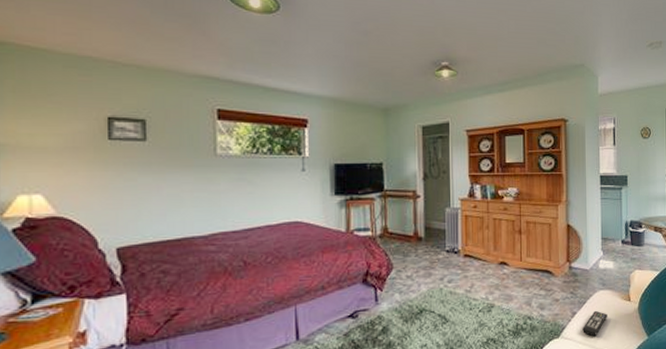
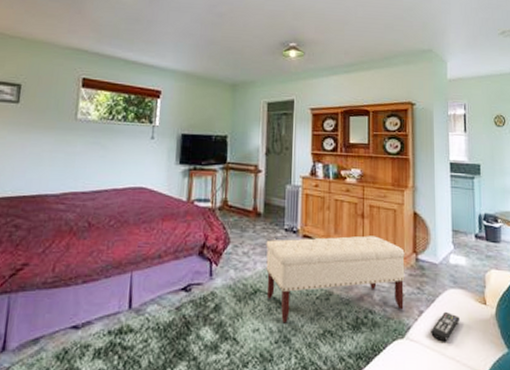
bench: none [428,249,560,337] -> present [266,235,405,324]

